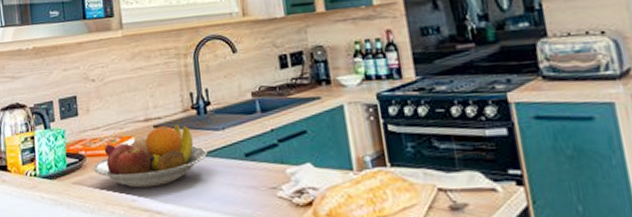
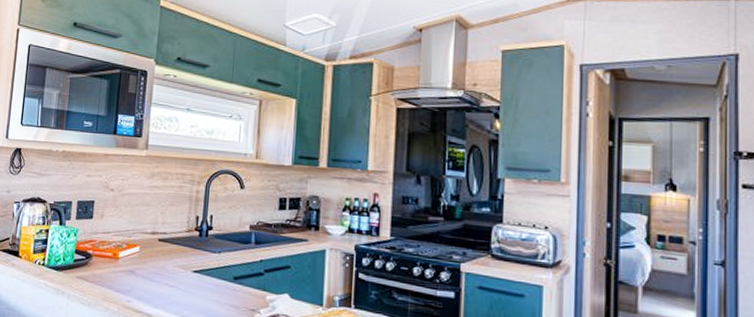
fruit bowl: present [93,124,208,188] -> none [98,241,202,293]

